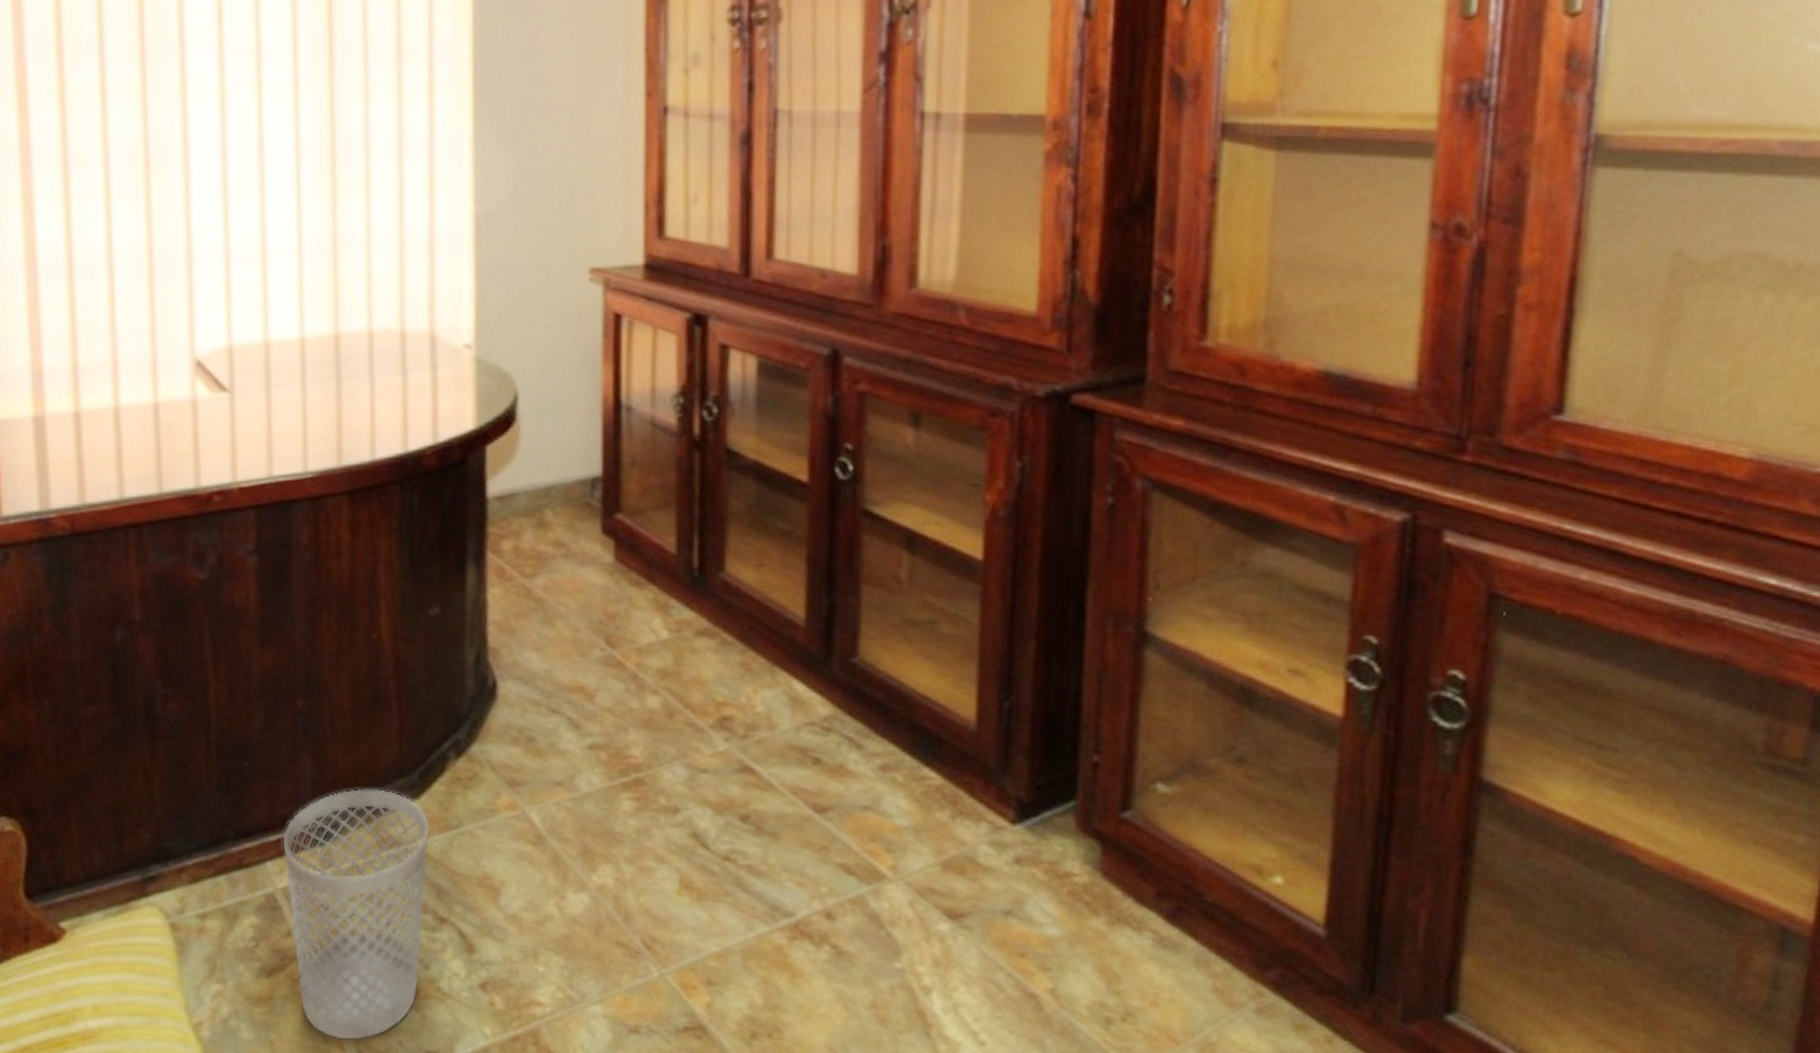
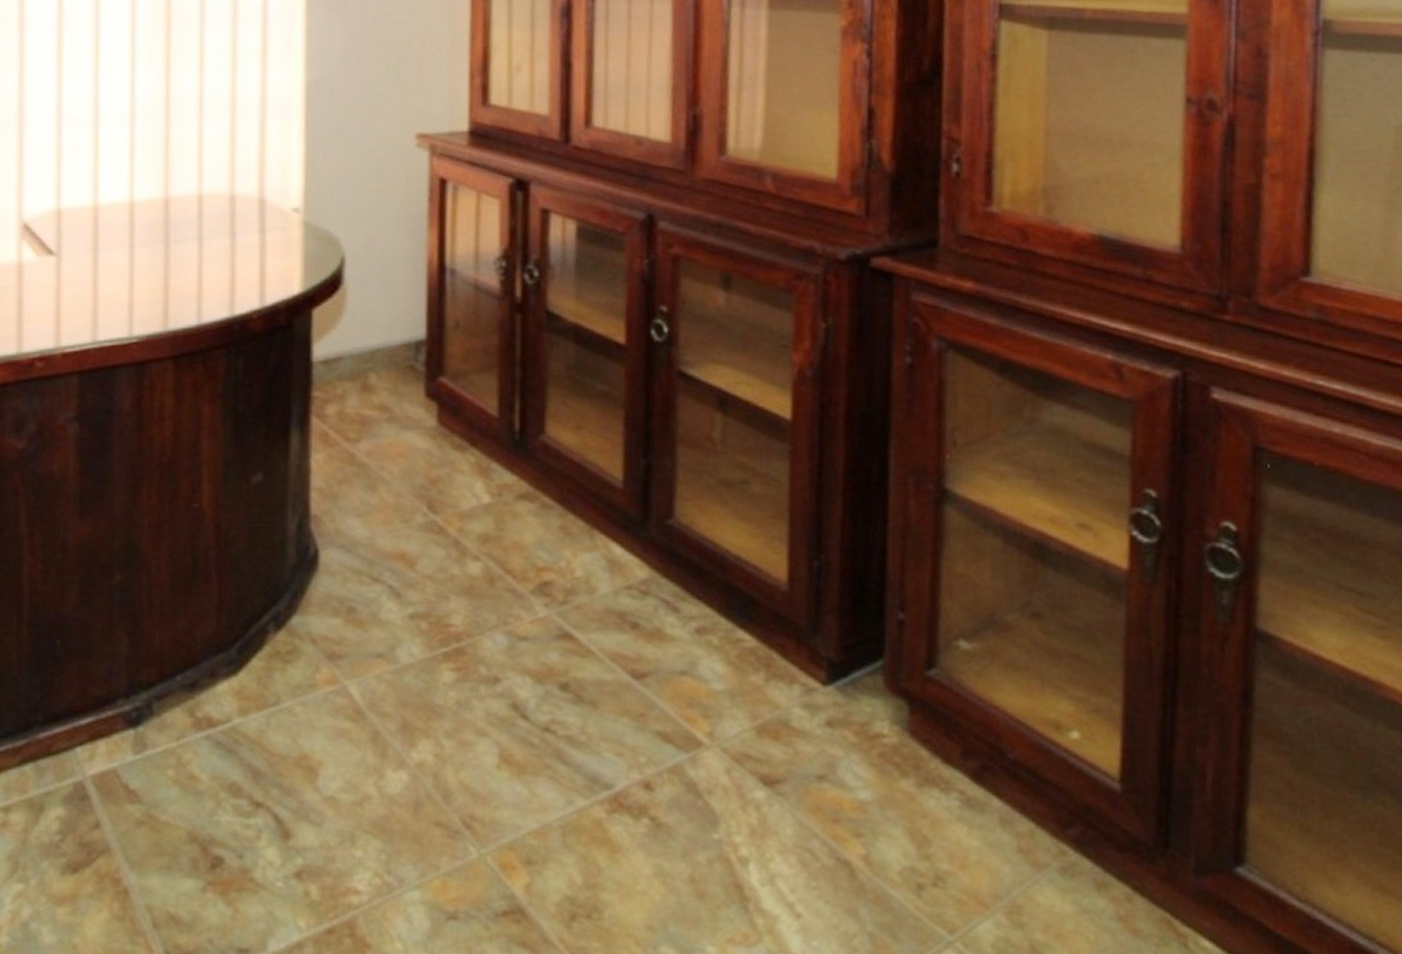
wastebasket: present [282,788,431,1042] -> none [94,665,248,941]

